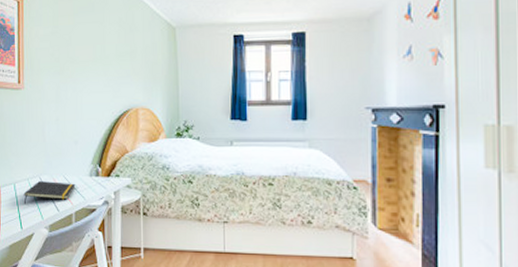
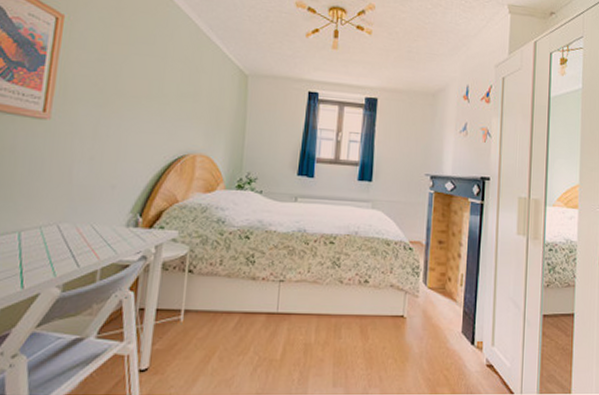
notepad: present [23,181,76,204] -> none [29,230,107,258]

